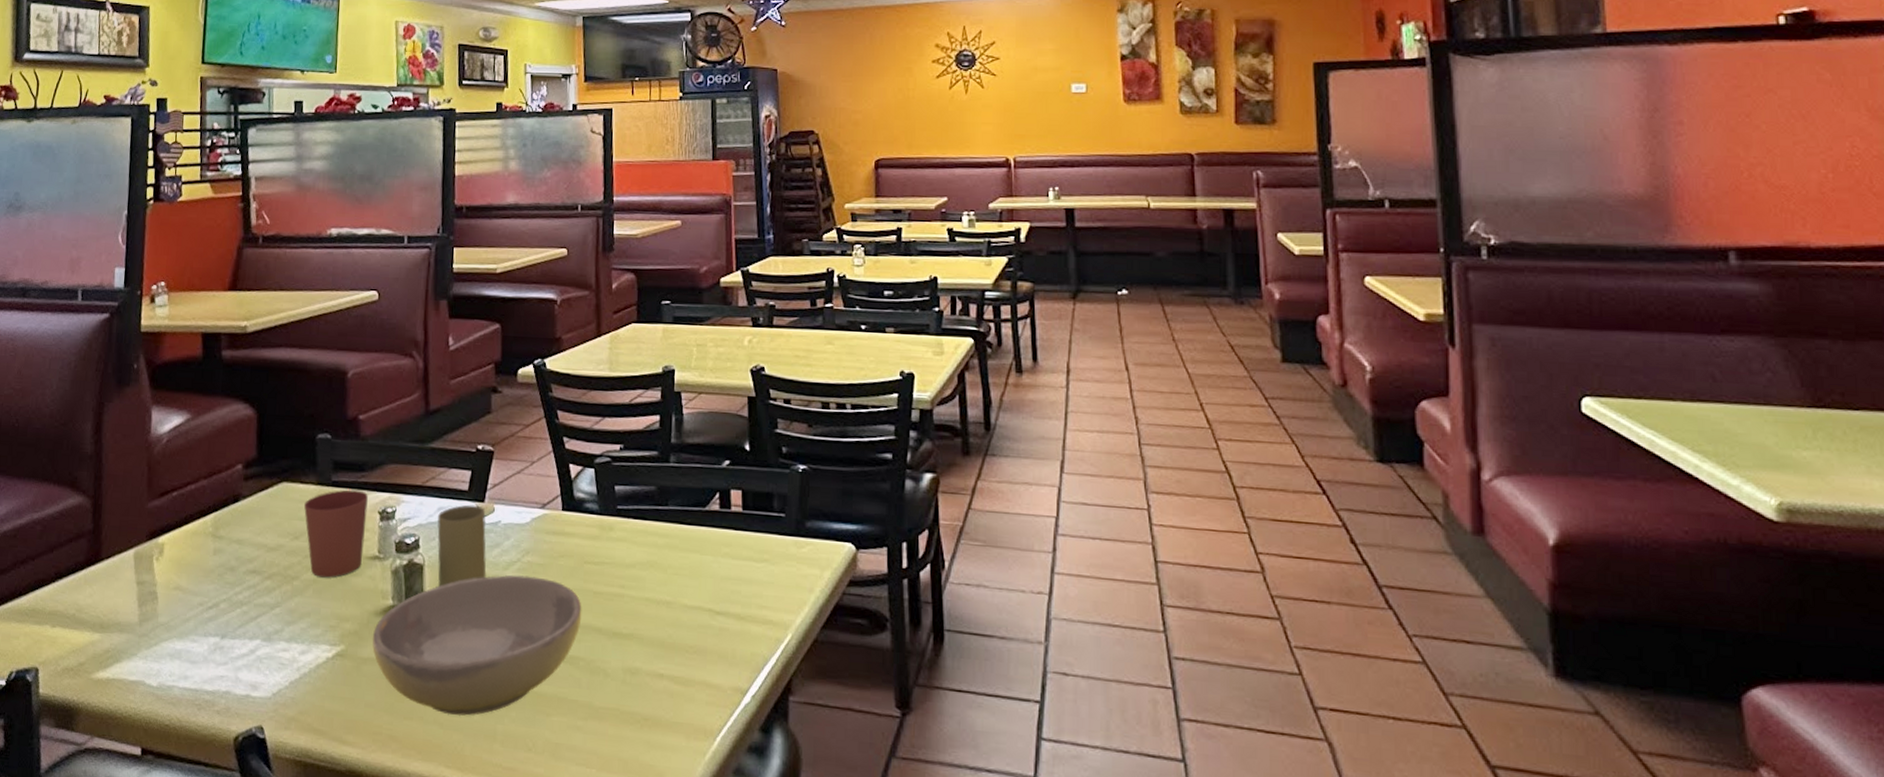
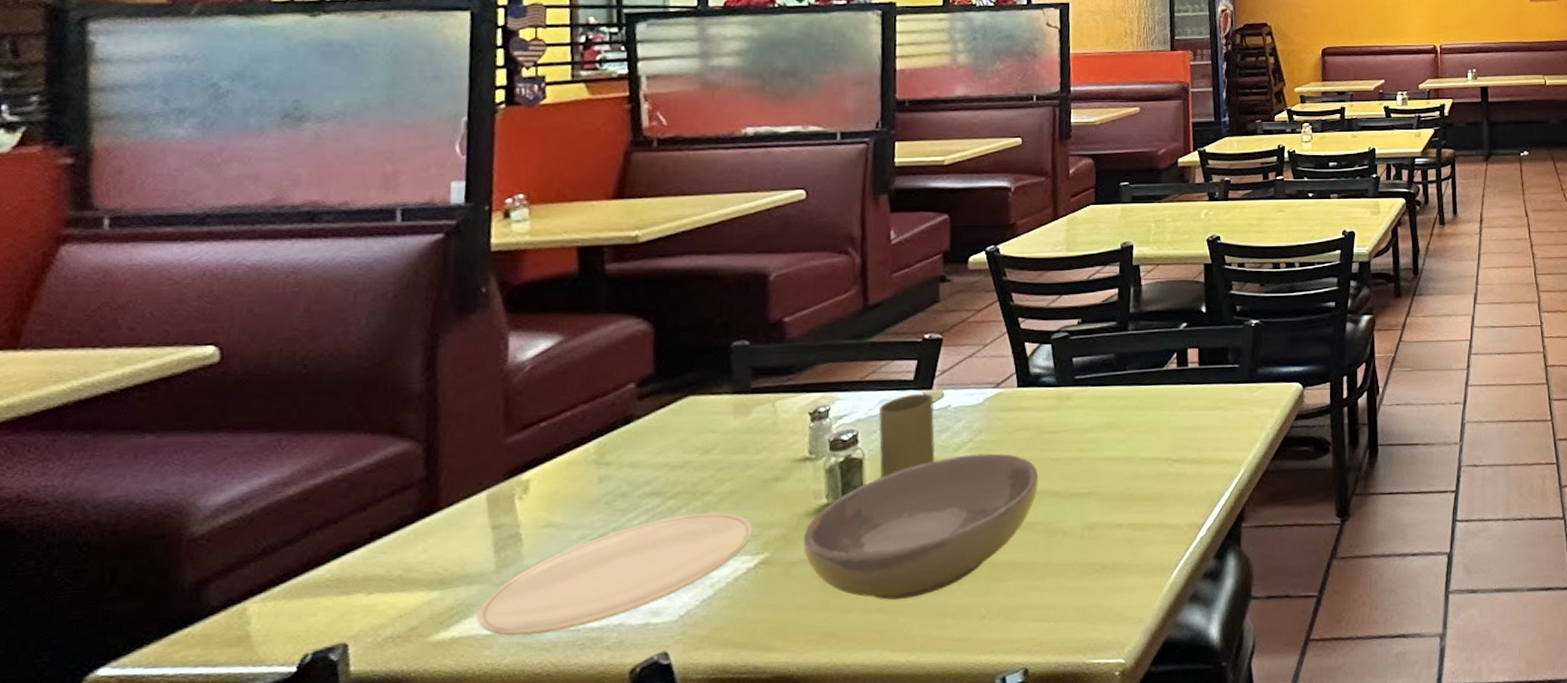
plate: none [125,596,331,689] -> present [476,512,753,636]
dixie cup: present [304,489,368,578] -> none [717,394,796,488]

